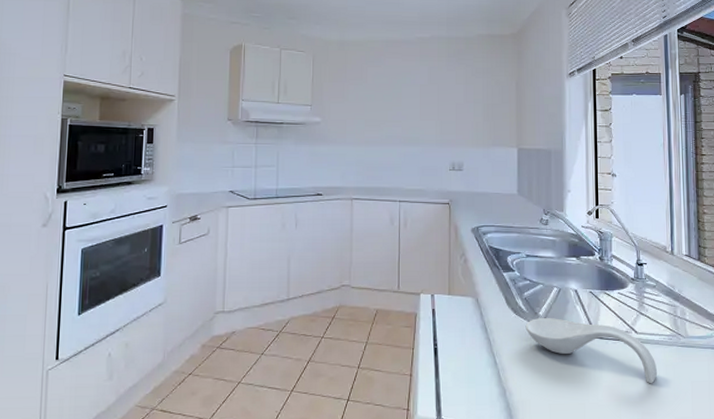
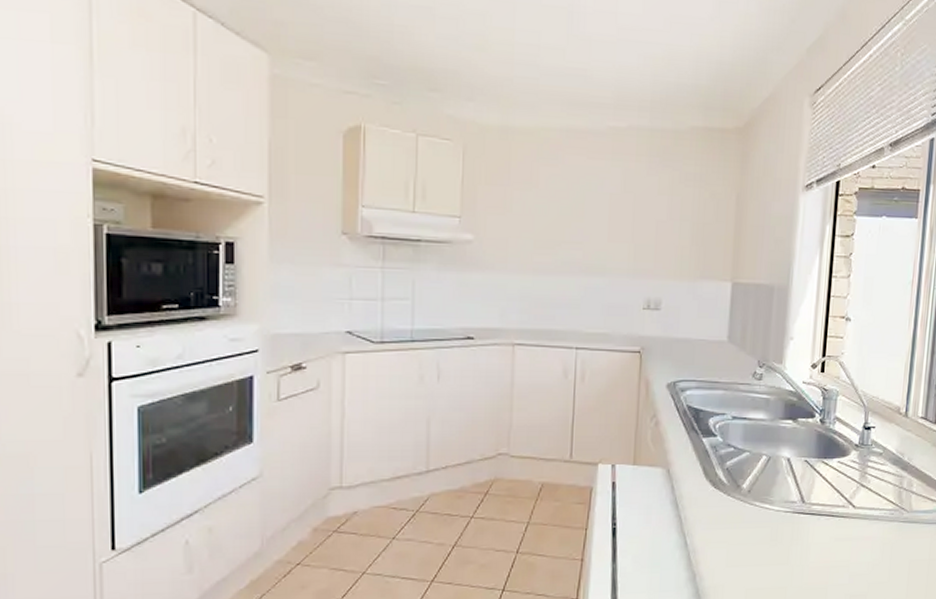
spoon rest: present [525,318,658,384] -> none [724,491,874,564]

